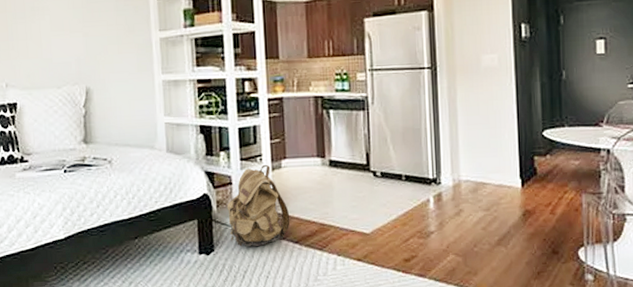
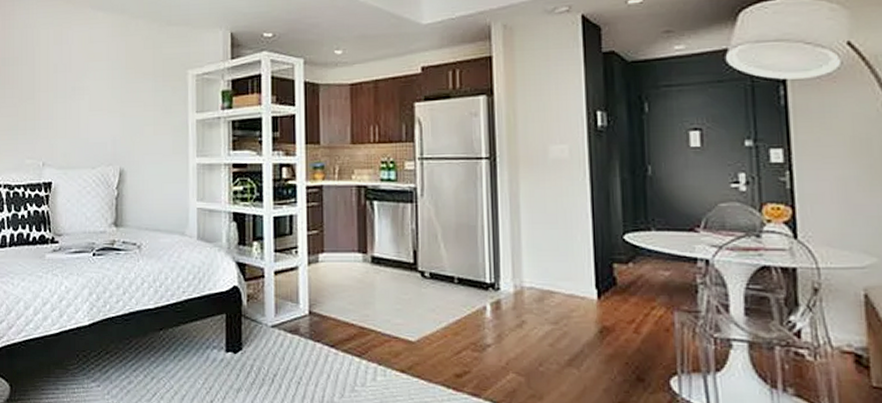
backpack: present [227,164,290,247] -> none [259,257,326,347]

